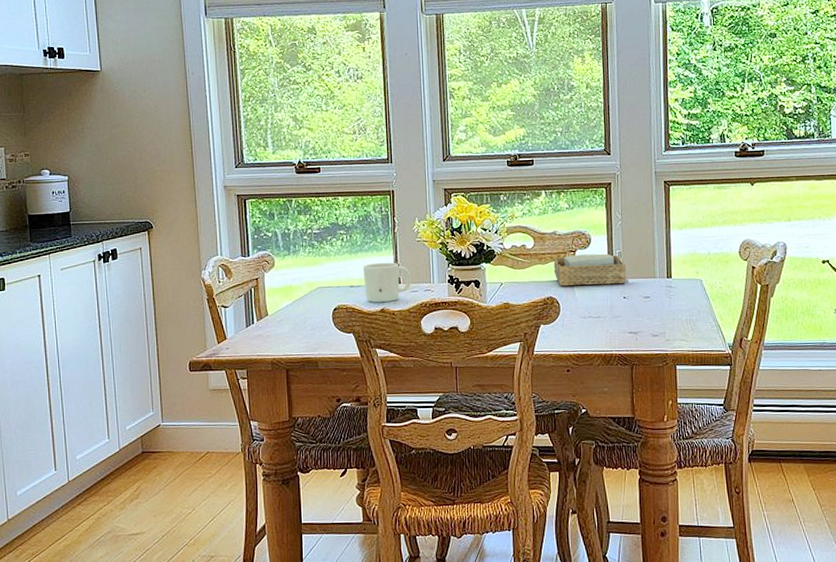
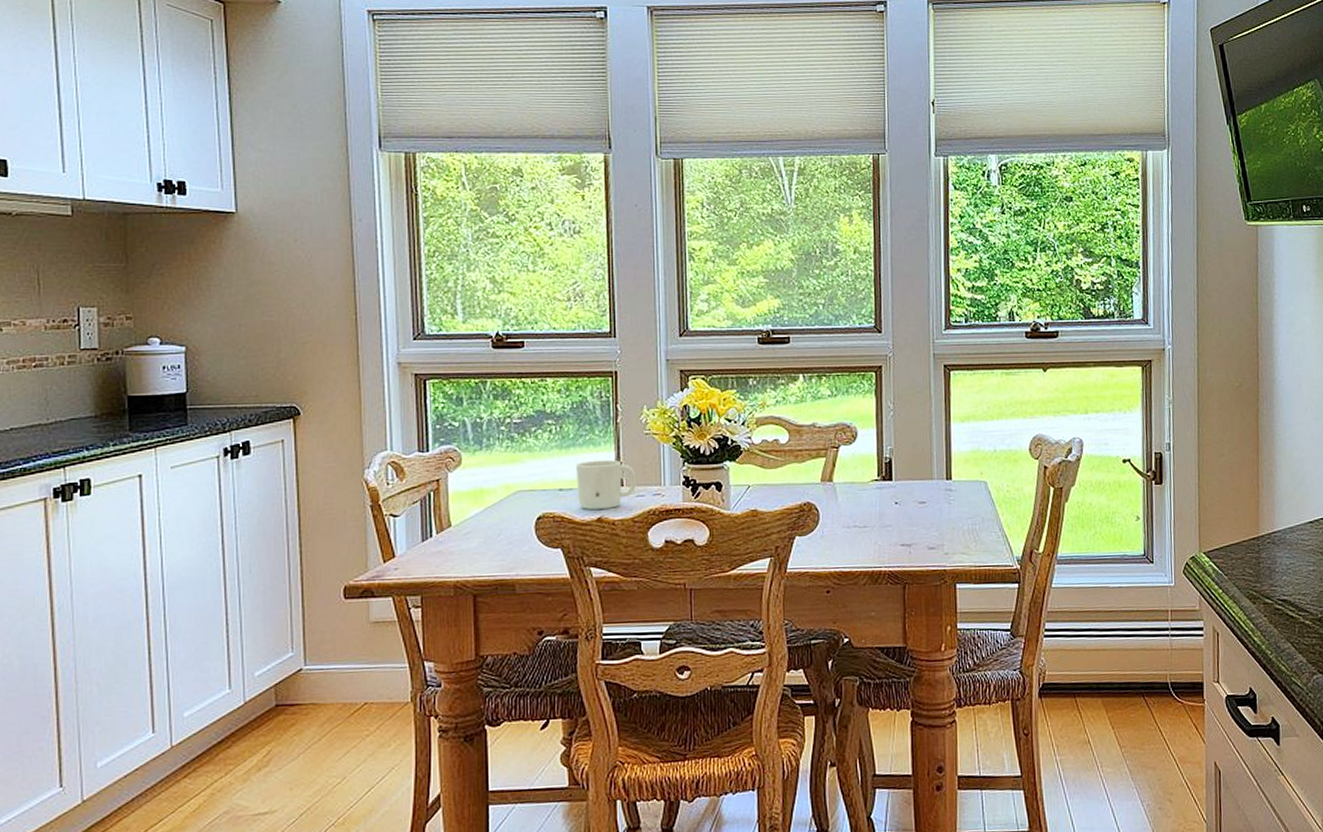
napkin holder: present [553,253,626,287] -> none [812,450,899,490]

